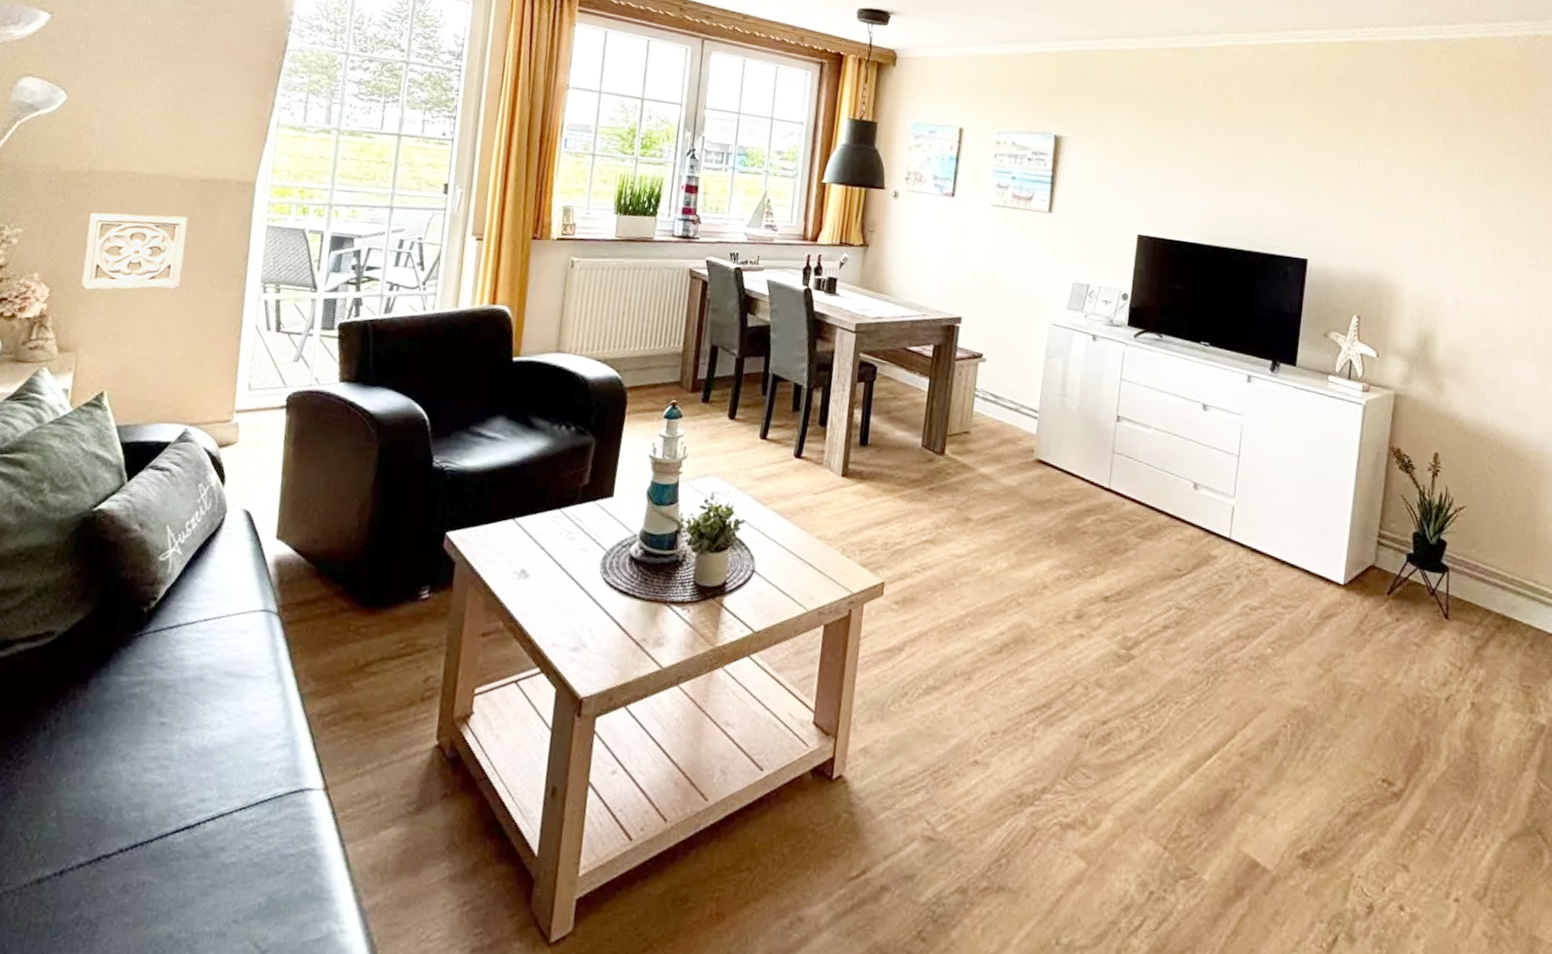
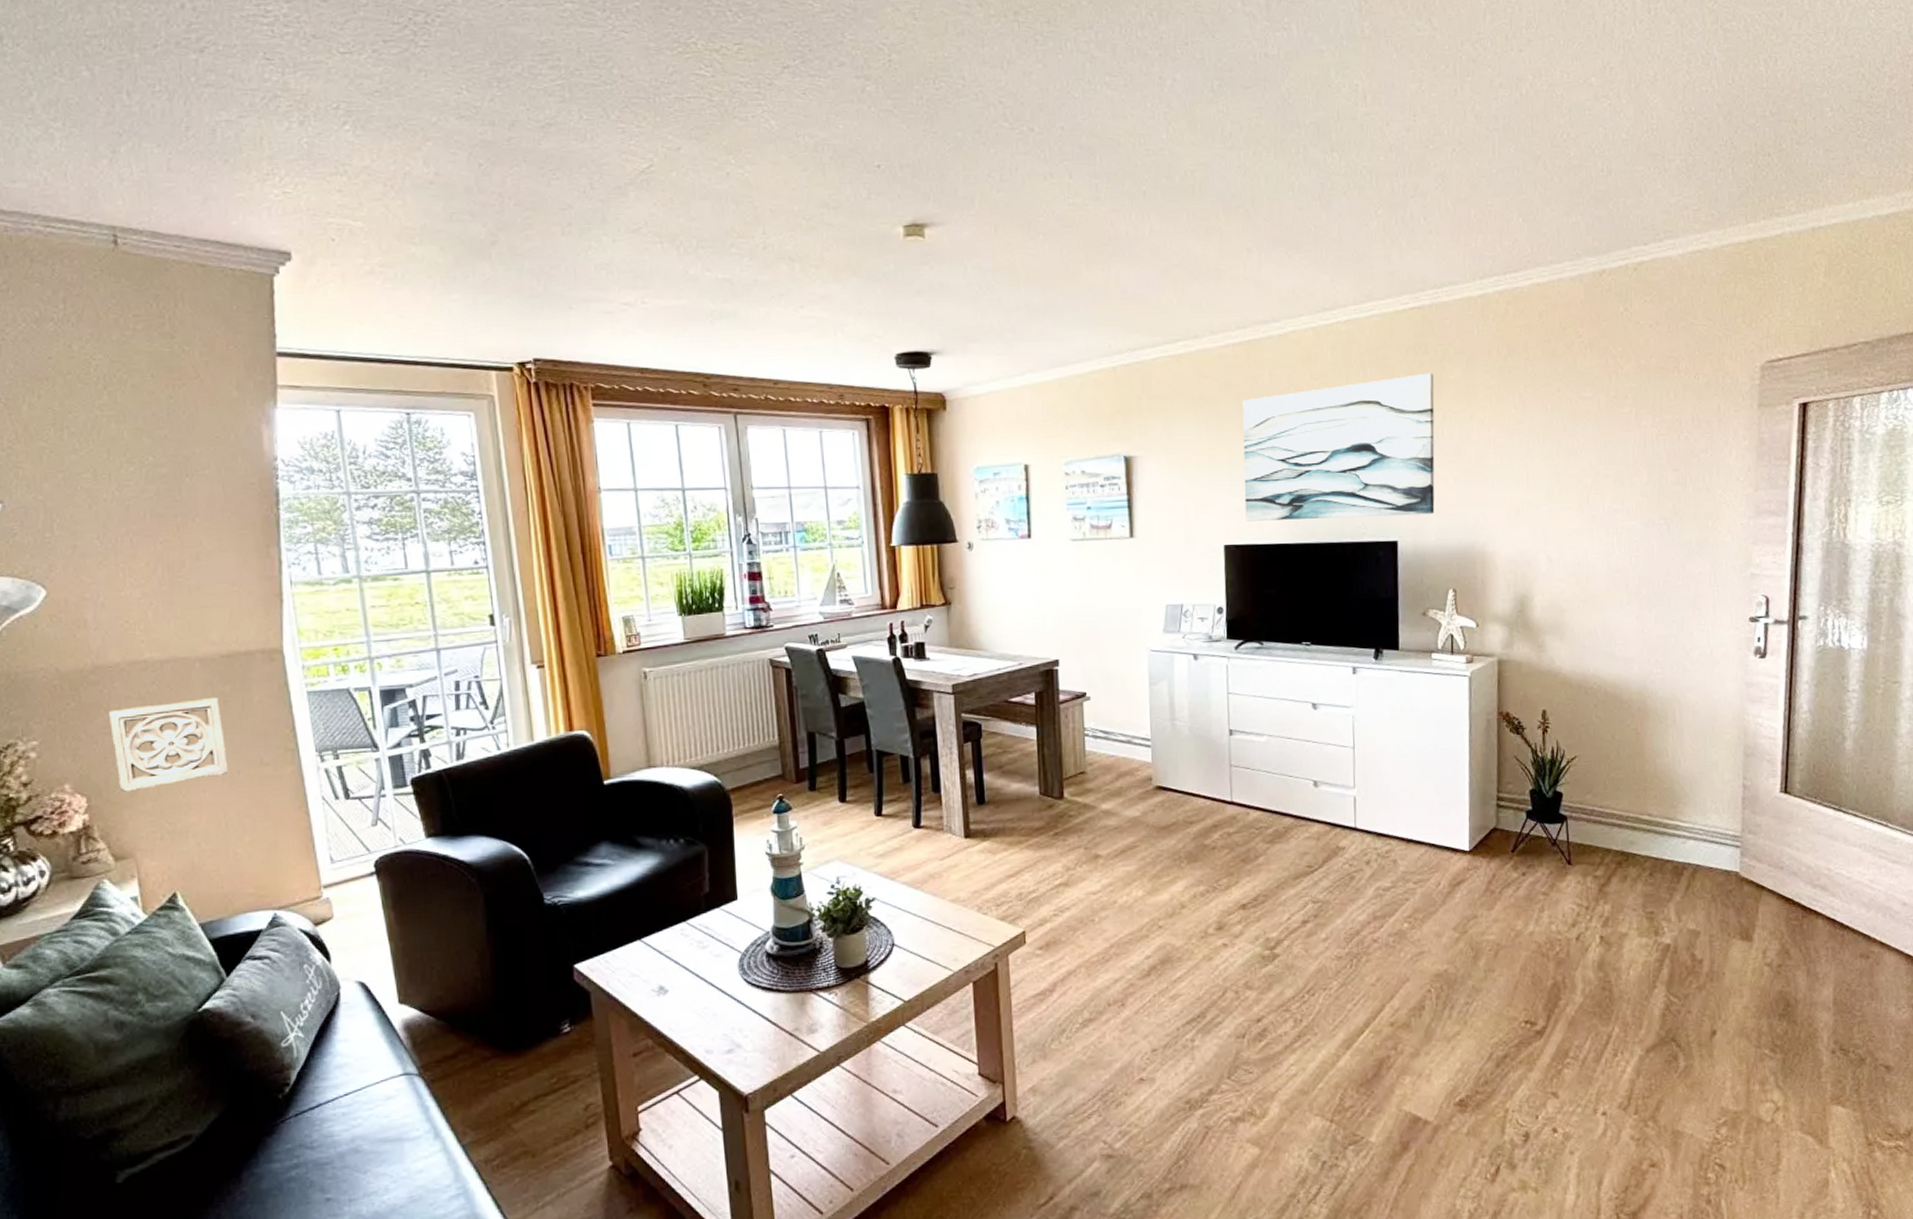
wall art: none [1162,101,1362,239] -> present [1242,372,1435,522]

